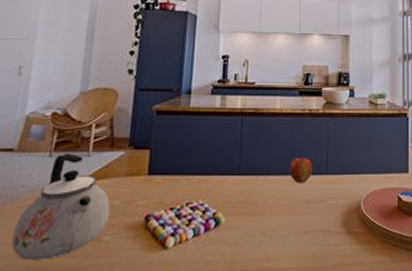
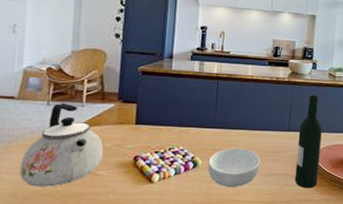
cereal bowl: none [232,198,295,251] -> present [207,148,260,188]
apple: present [289,155,313,184] -> none [257,115,277,138]
wine bottle: none [338,127,367,248] -> present [295,94,322,189]

